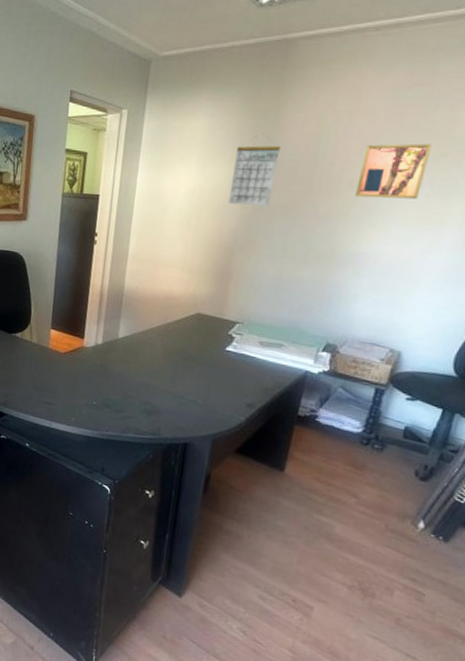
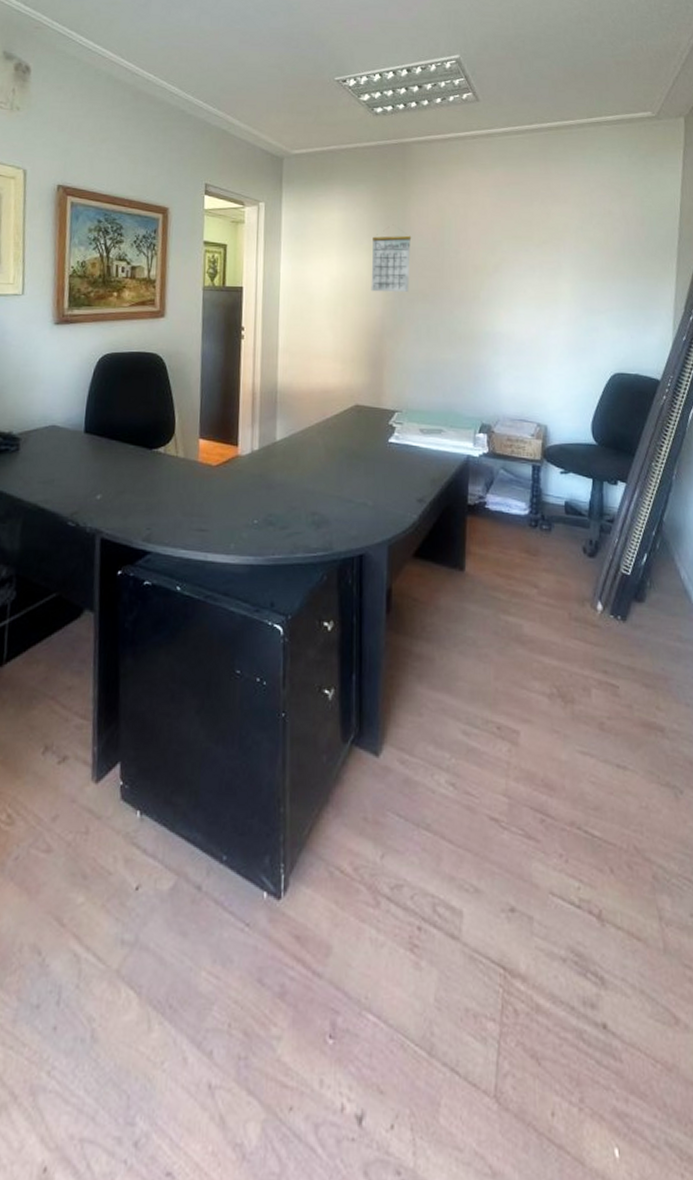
wall art: present [355,143,433,200] -> none [481,232,535,281]

